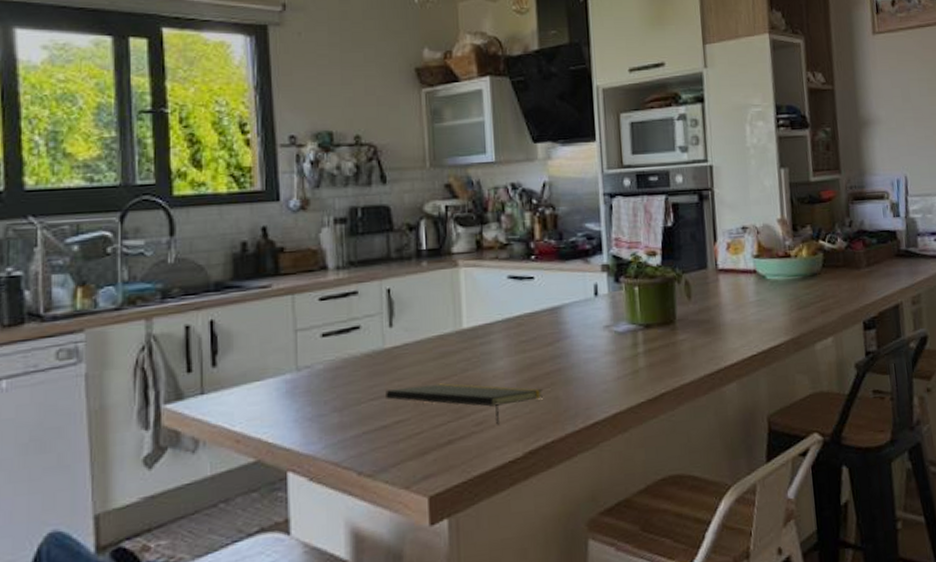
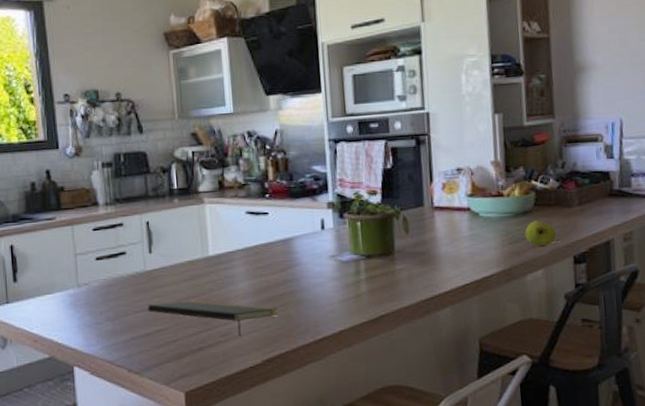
fruit: none [813,283,848,311] -> present [525,220,559,246]

